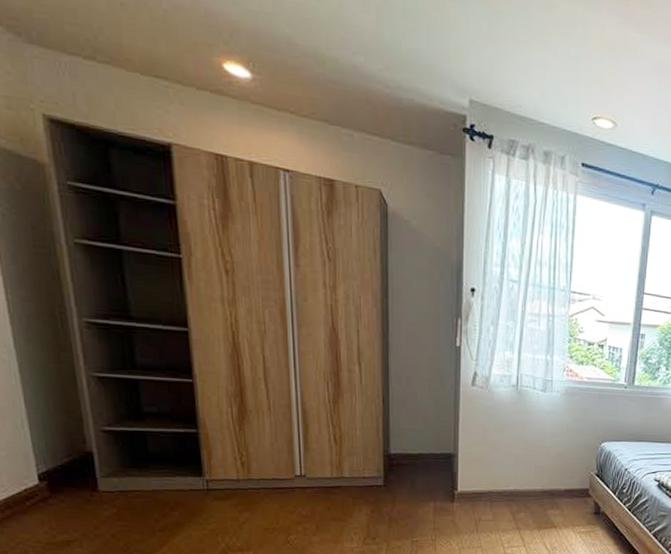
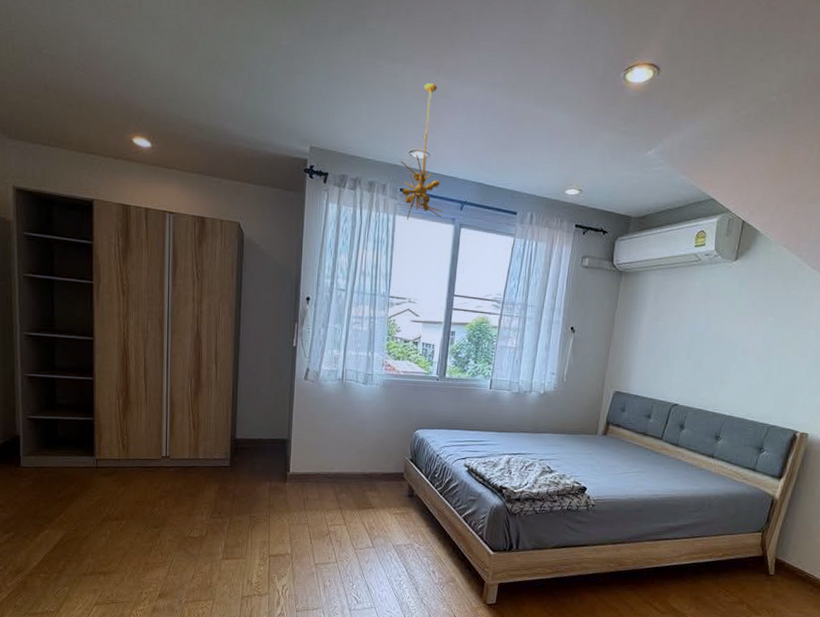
chandelier: none [582,34,631,202] -> present [401,83,443,220]

